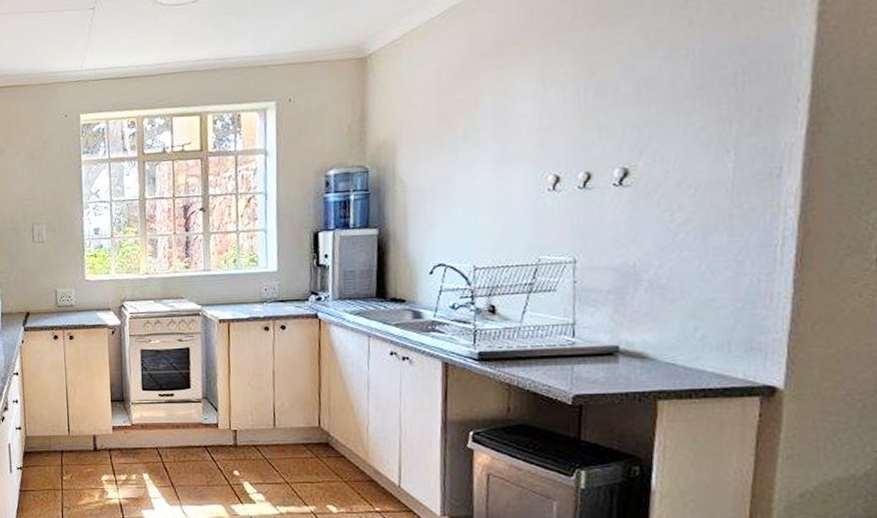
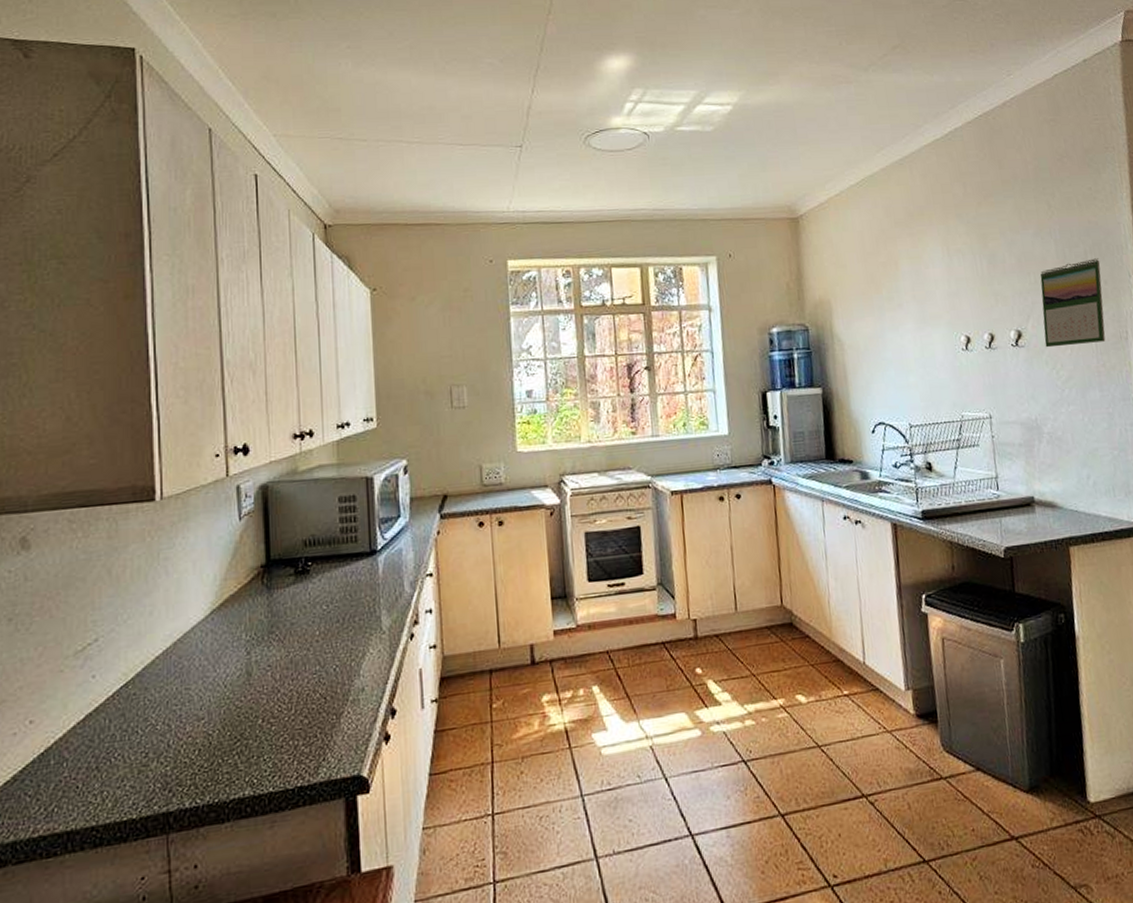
calendar: none [659,81,756,187] -> present [1040,258,1106,348]

